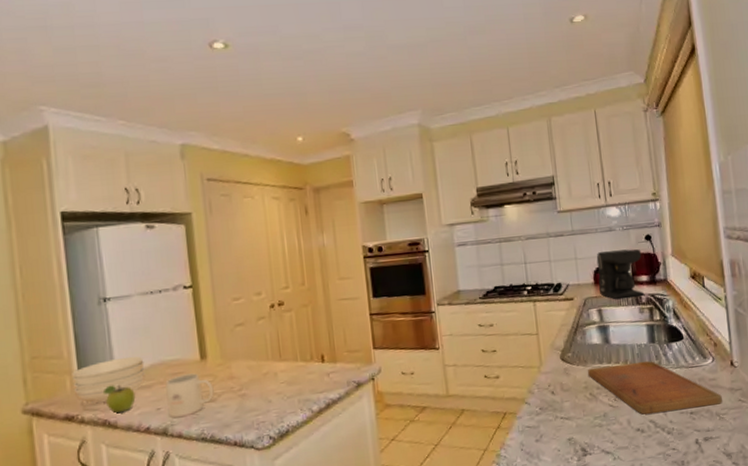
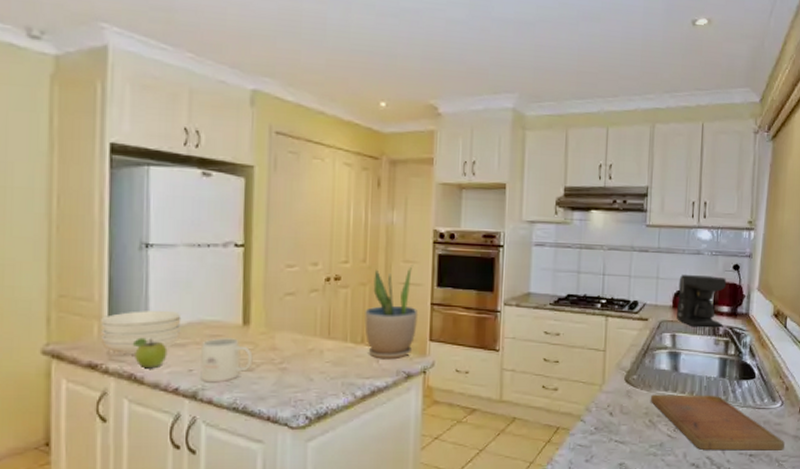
potted plant: none [310,281,360,373] -> present [364,265,419,360]

